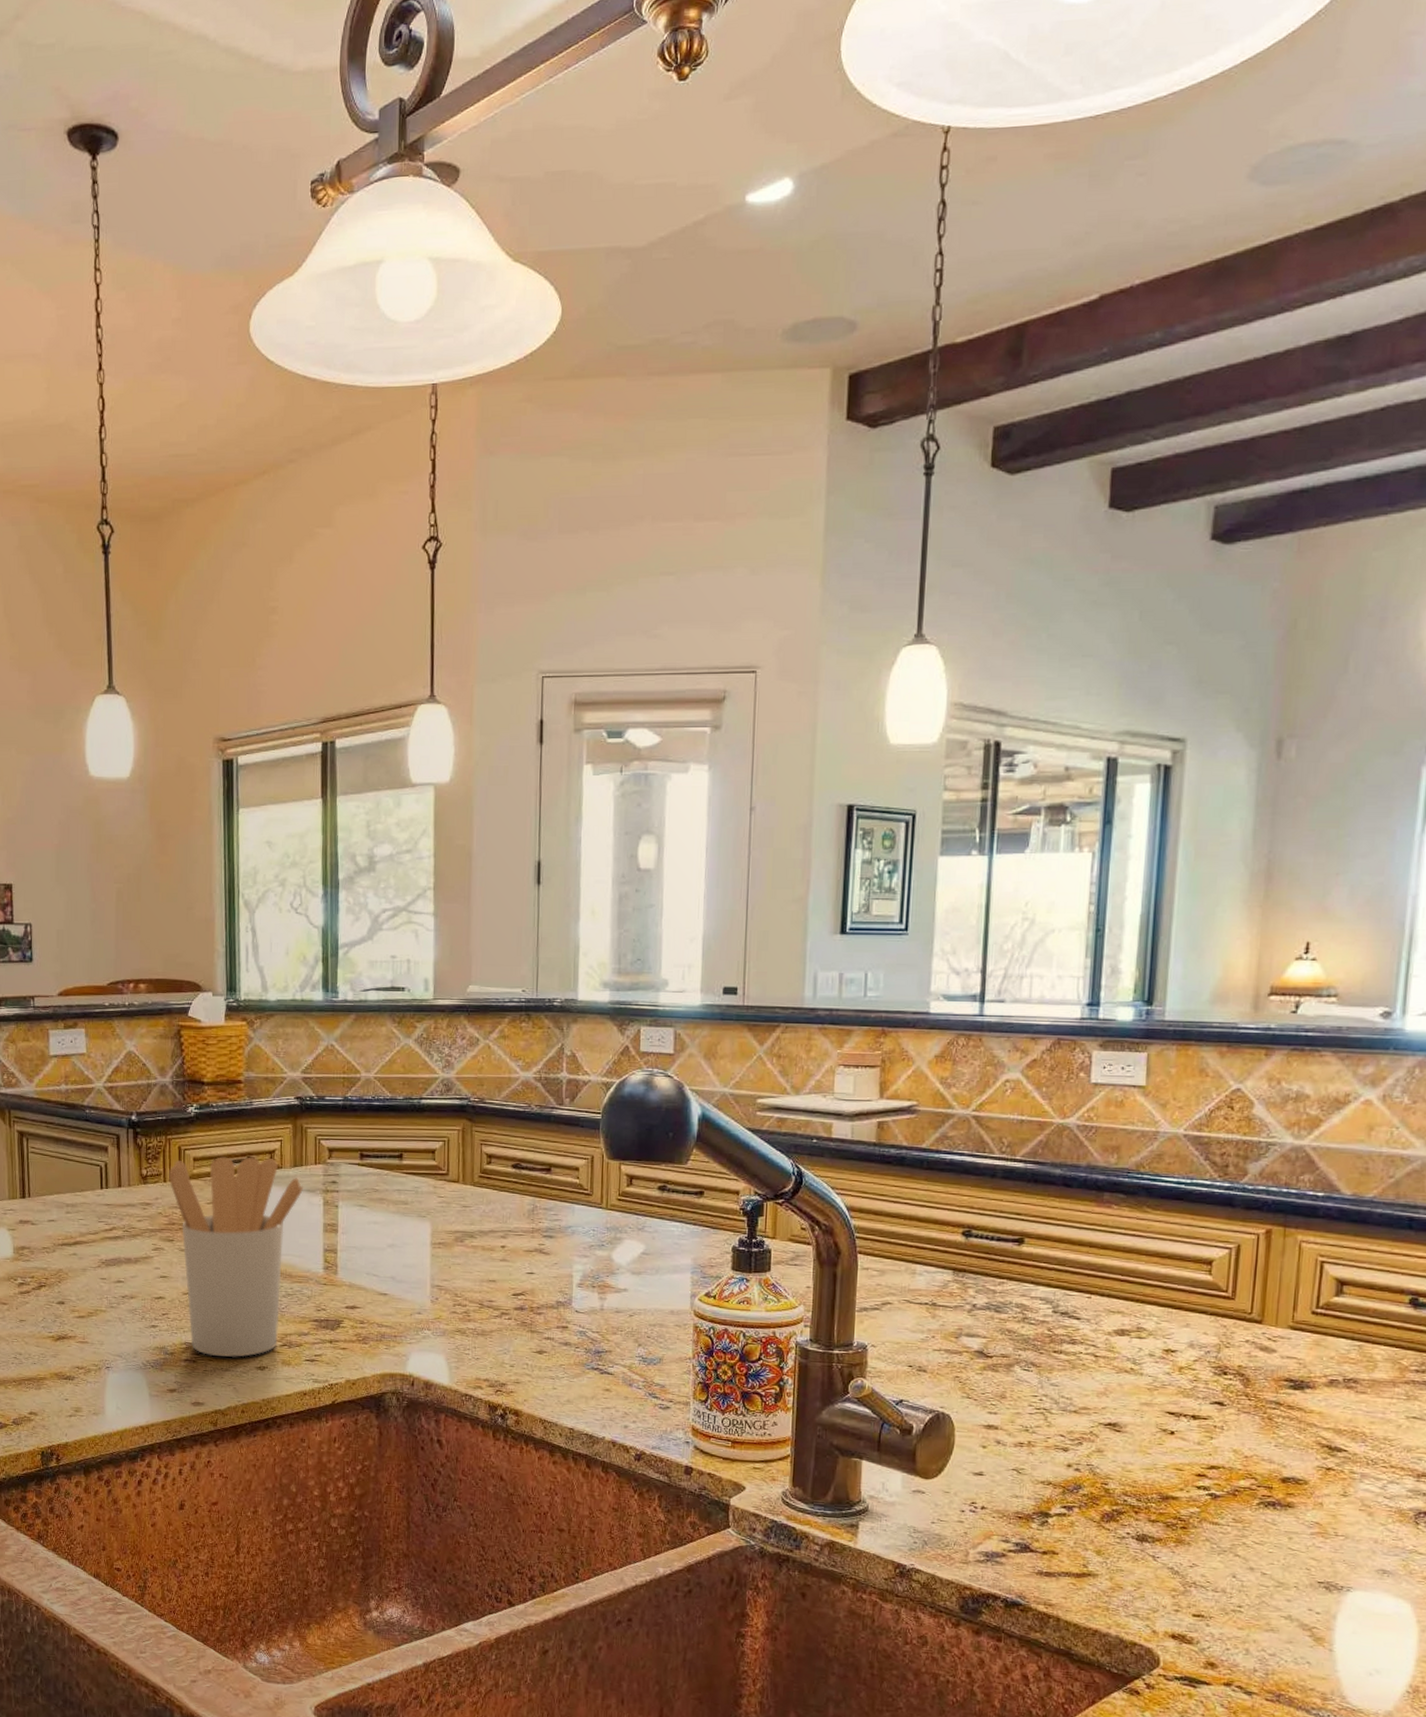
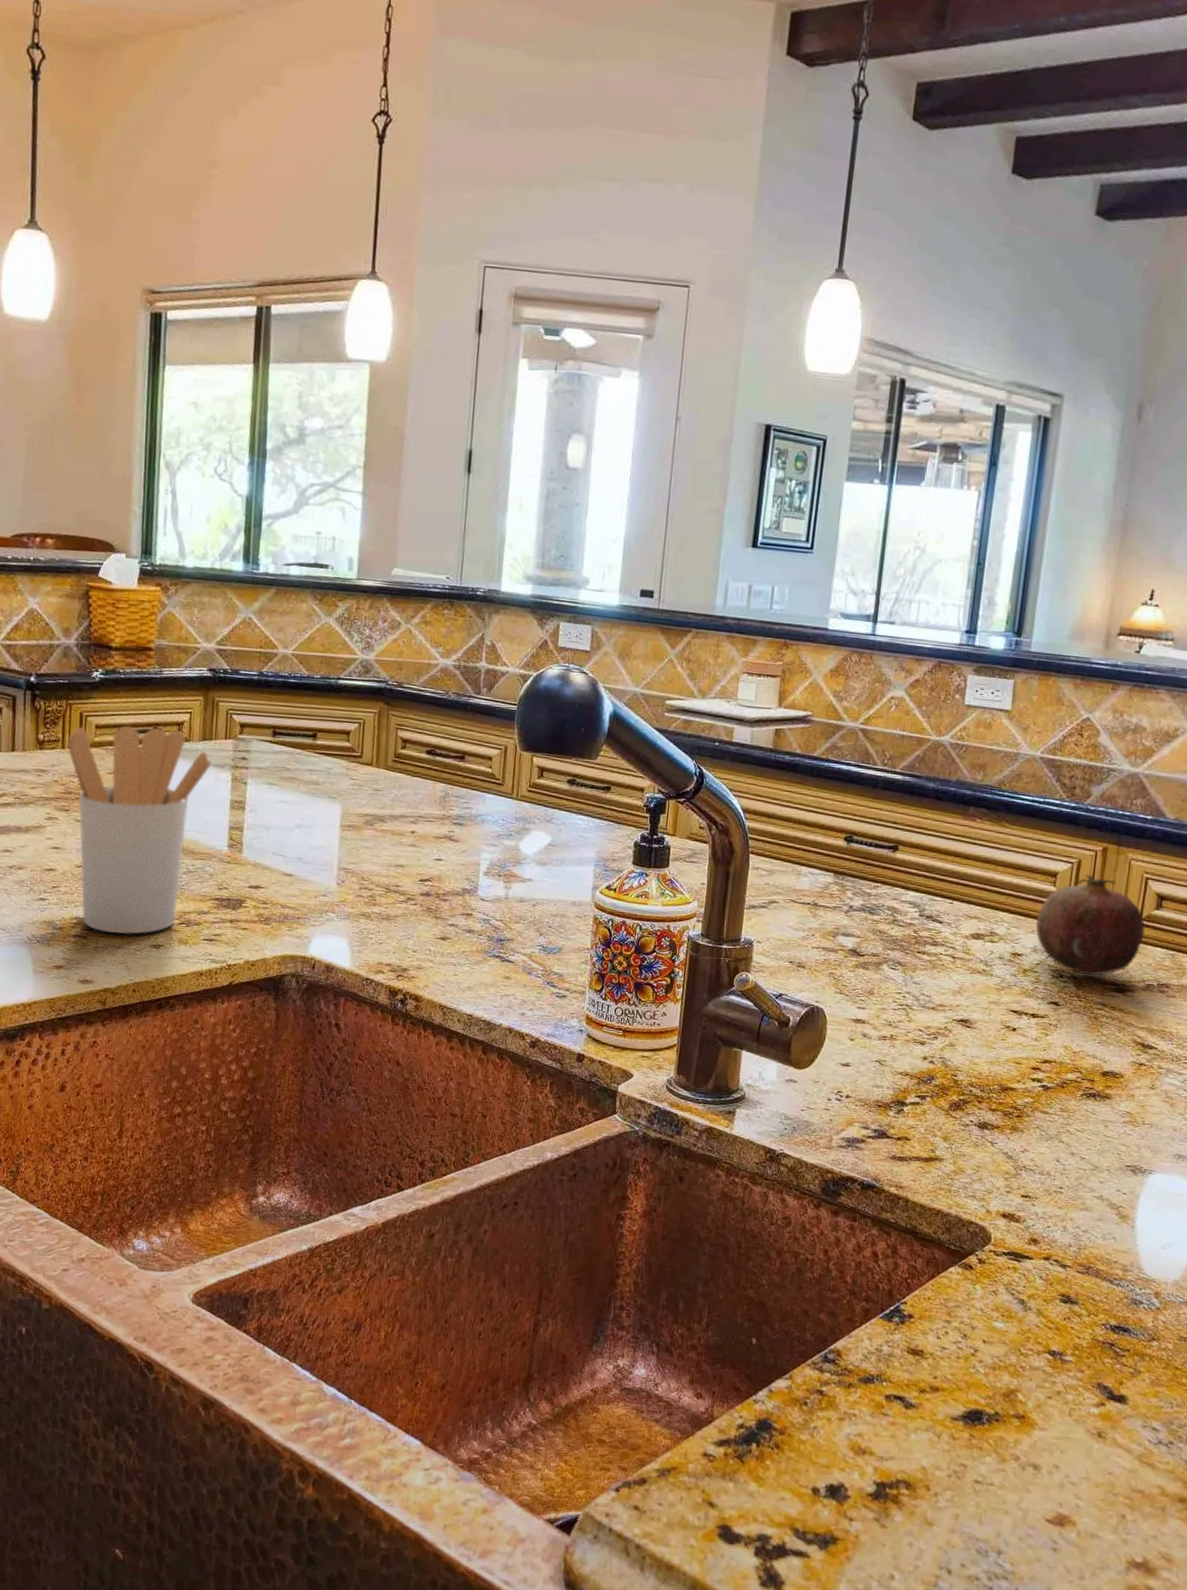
fruit: none [1191,1261,1324,1372] -> present [1036,875,1146,976]

